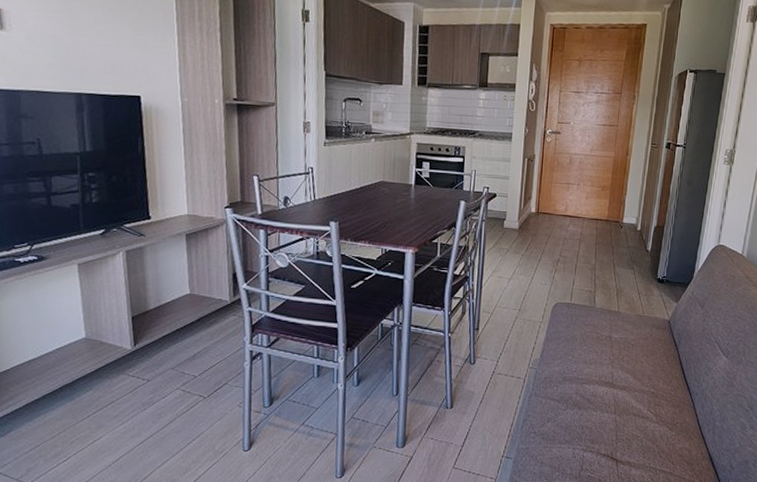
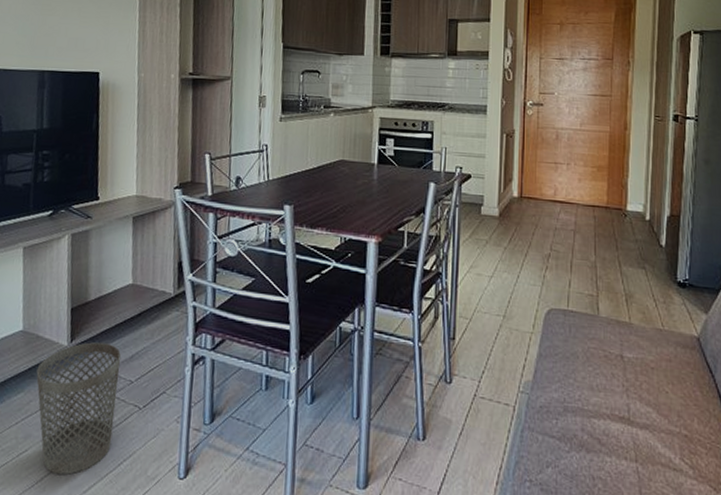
wastebasket: none [103,345,184,456] -> present [36,342,121,475]

